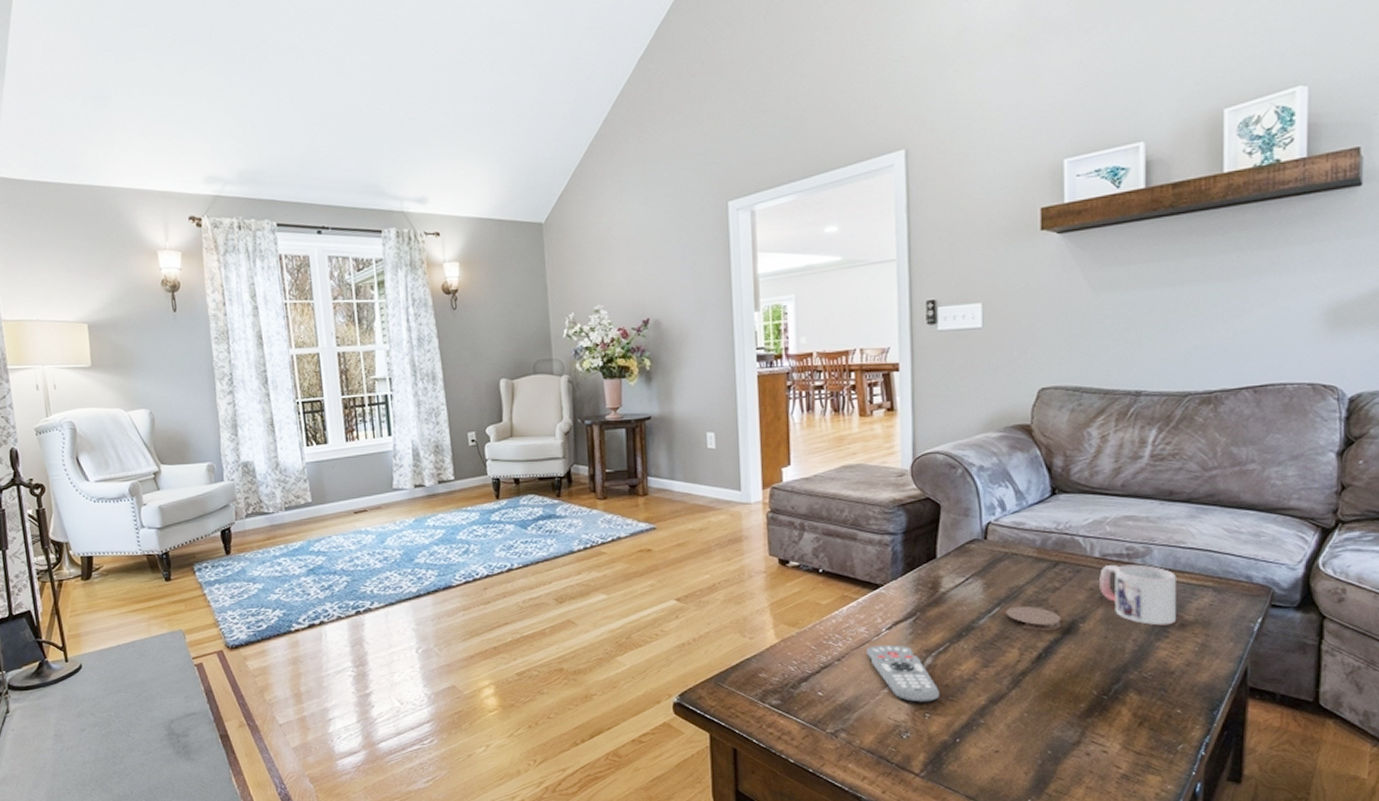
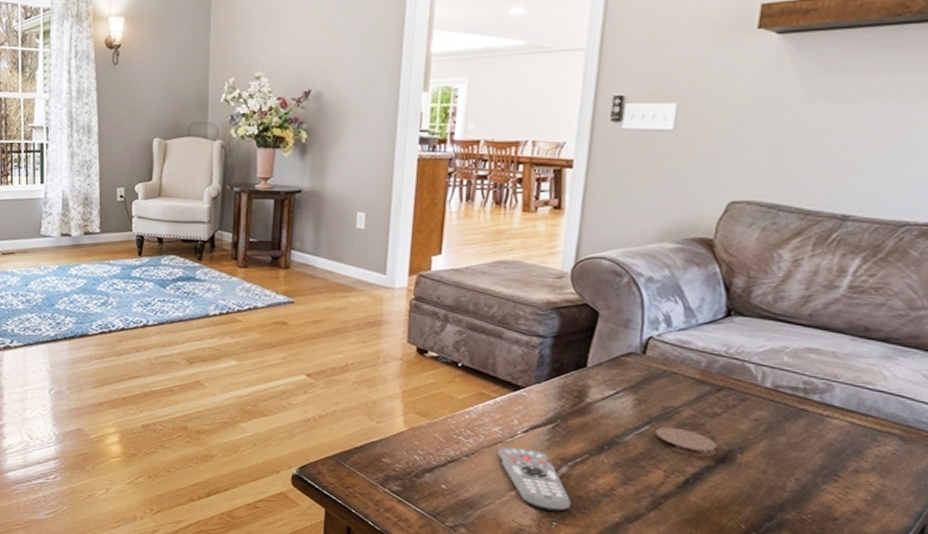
mug: present [1099,564,1176,626] -> none [766,397,858,469]

